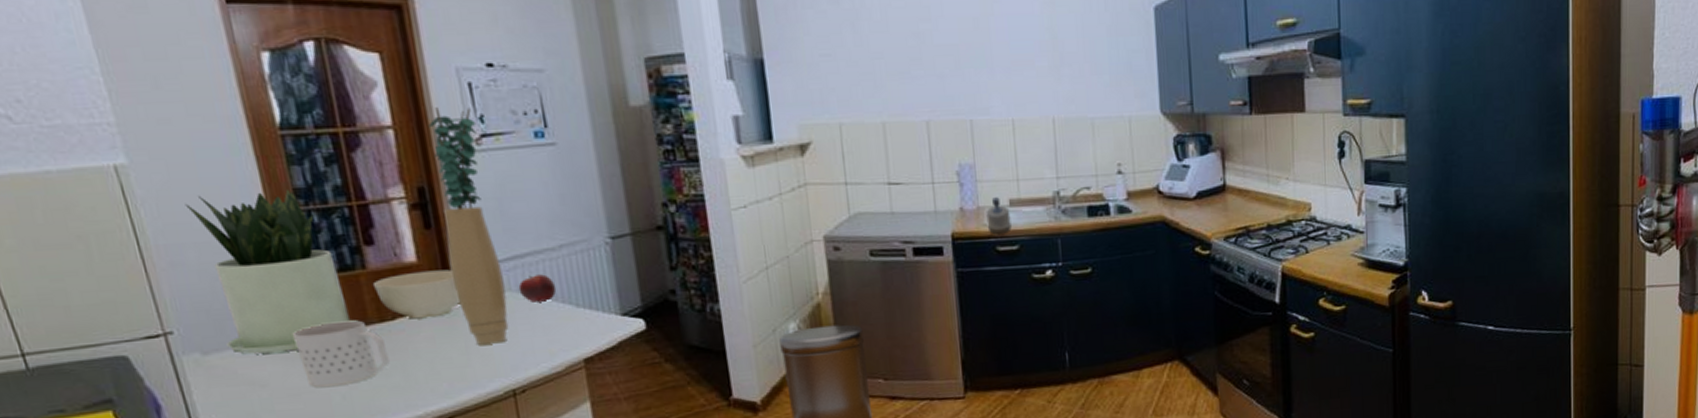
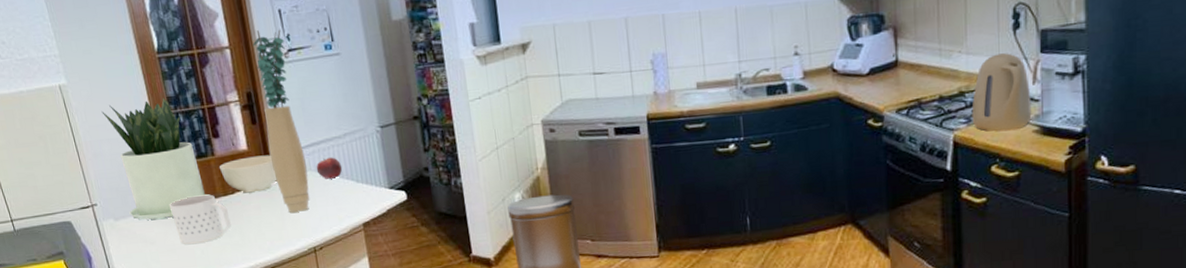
soap dispenser: present [986,197,1012,236] -> none [676,81,699,115]
kettle: none [1299,182,1357,263] -> present [971,53,1032,131]

